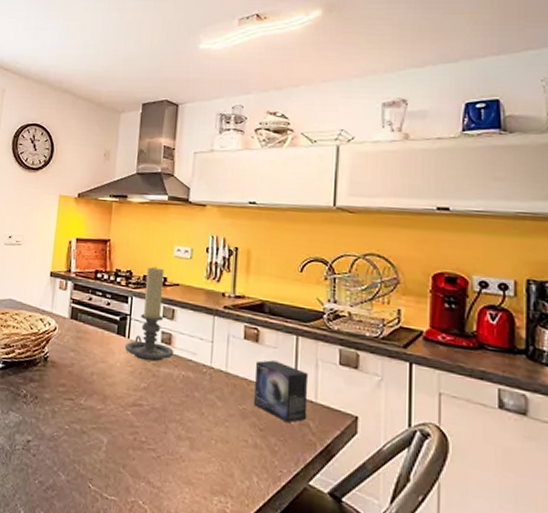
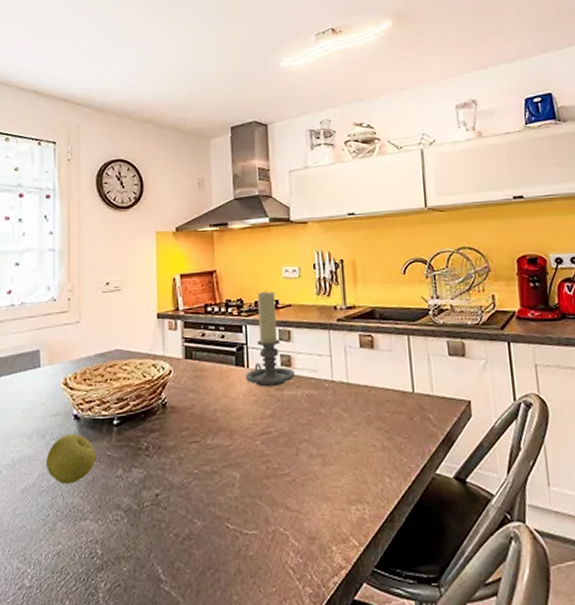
small box: present [254,360,309,423] -> none [373,363,427,420]

